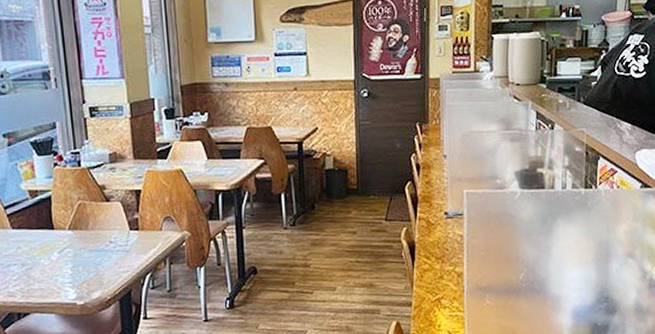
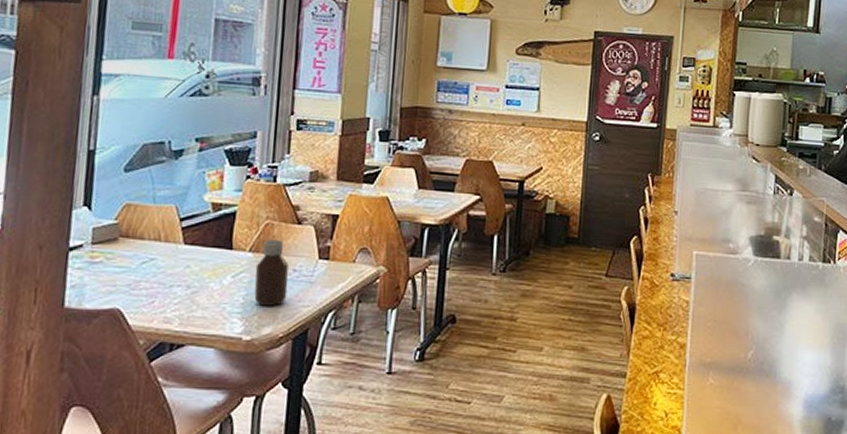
bottle: none [76,217,108,275] -> present [254,239,289,306]

